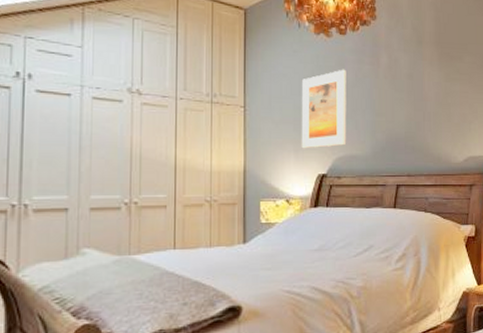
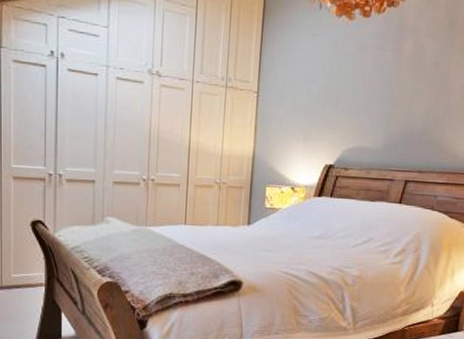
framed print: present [301,69,347,149] -> none [311,55,366,139]

